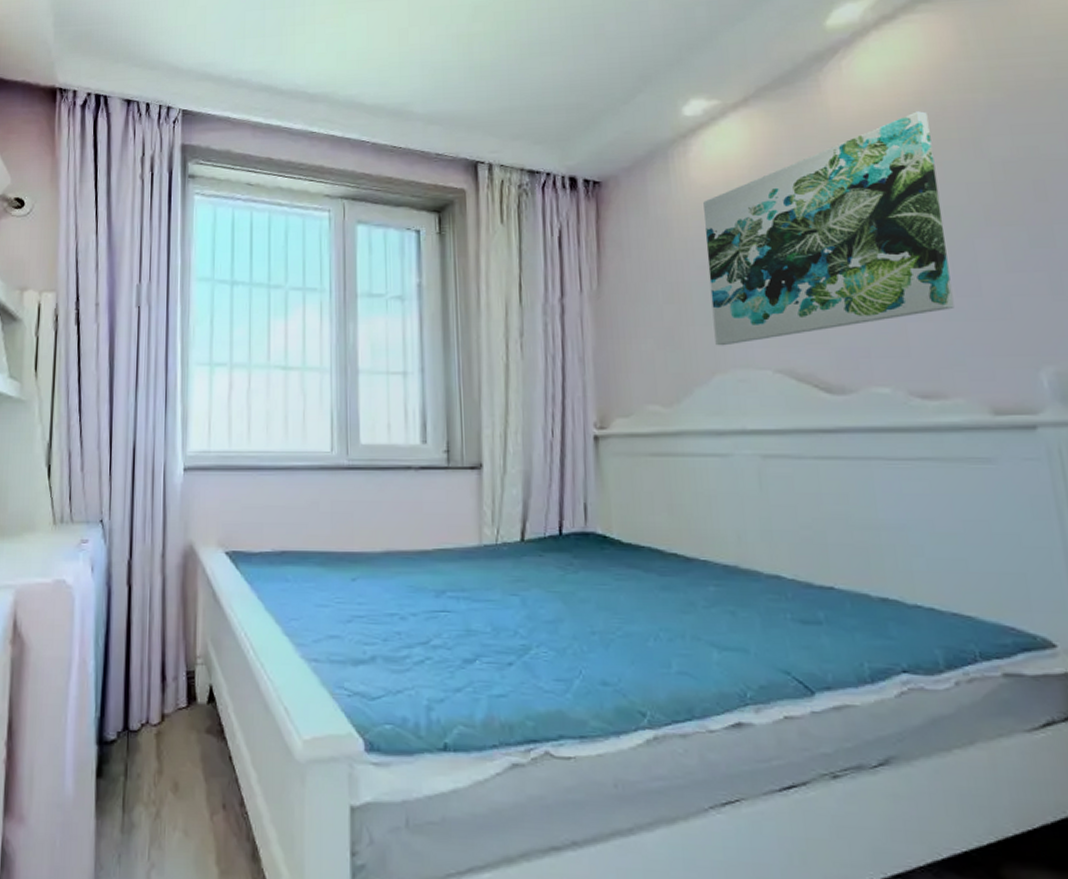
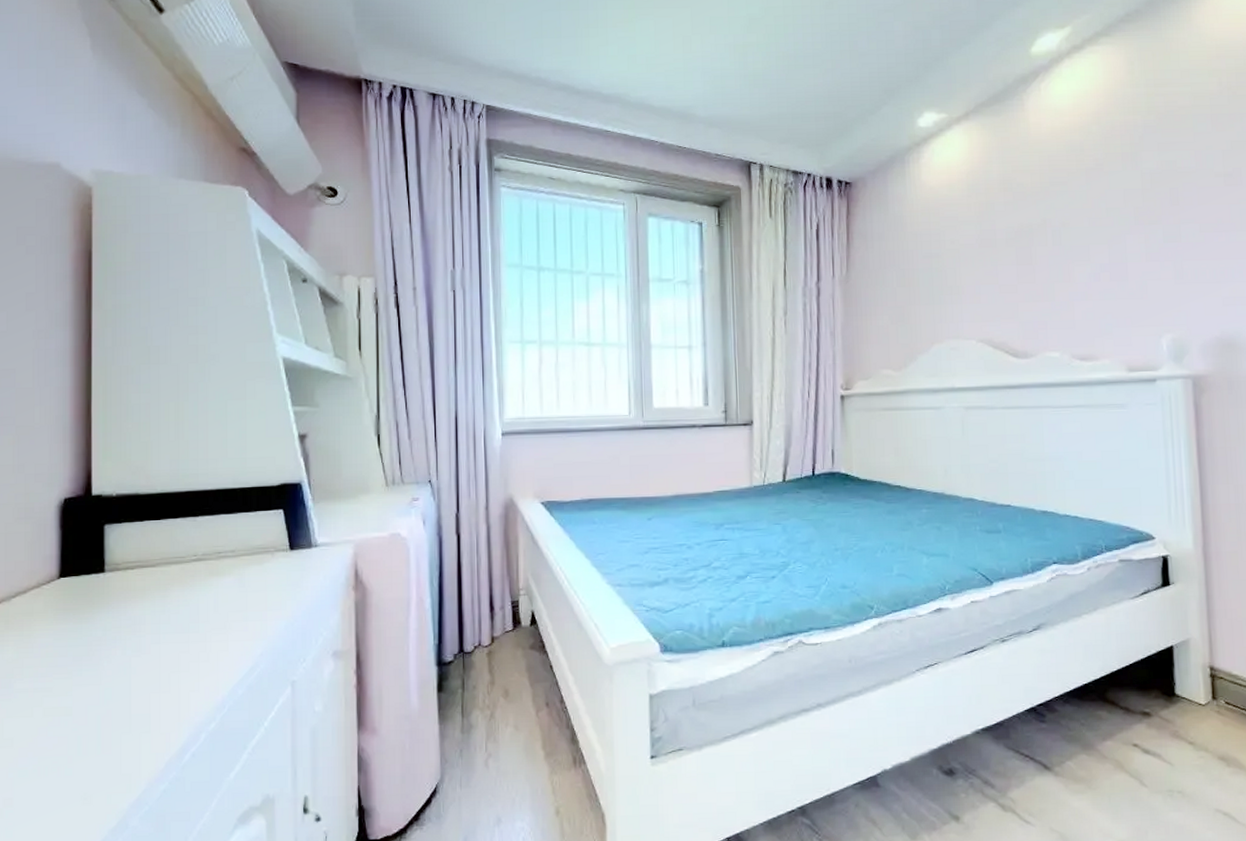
wall art: present [703,111,955,346] -> none [931,129,1108,321]

